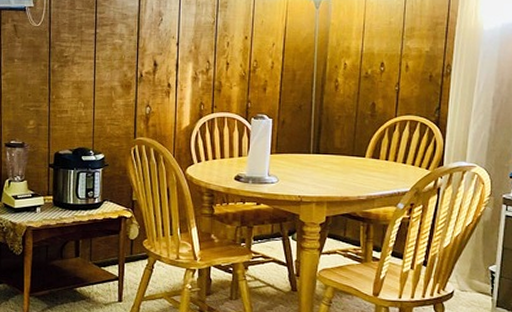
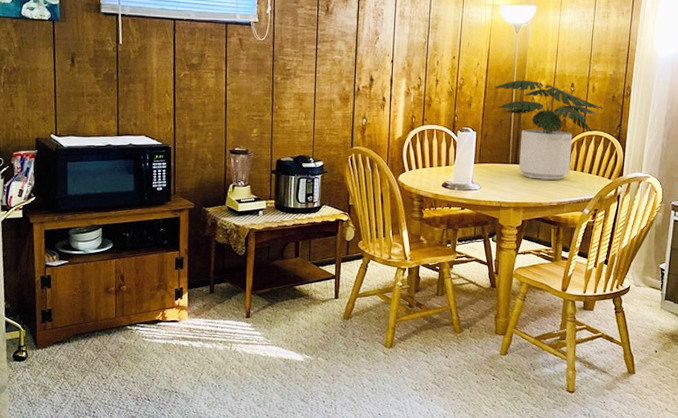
potted plant: none [292,61,419,171] -> present [494,80,604,180]

